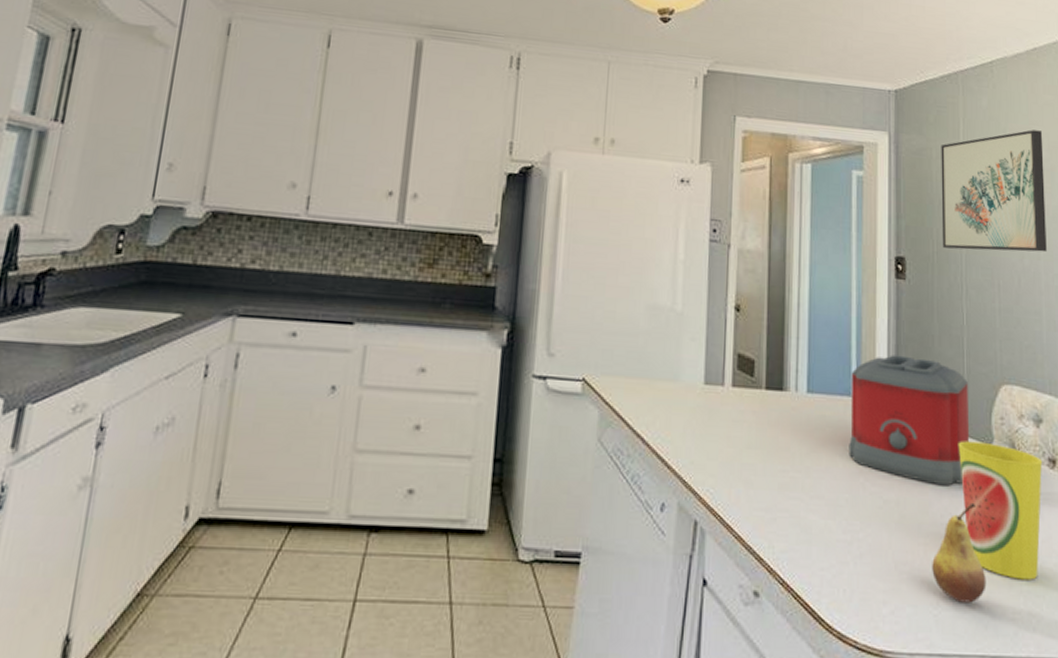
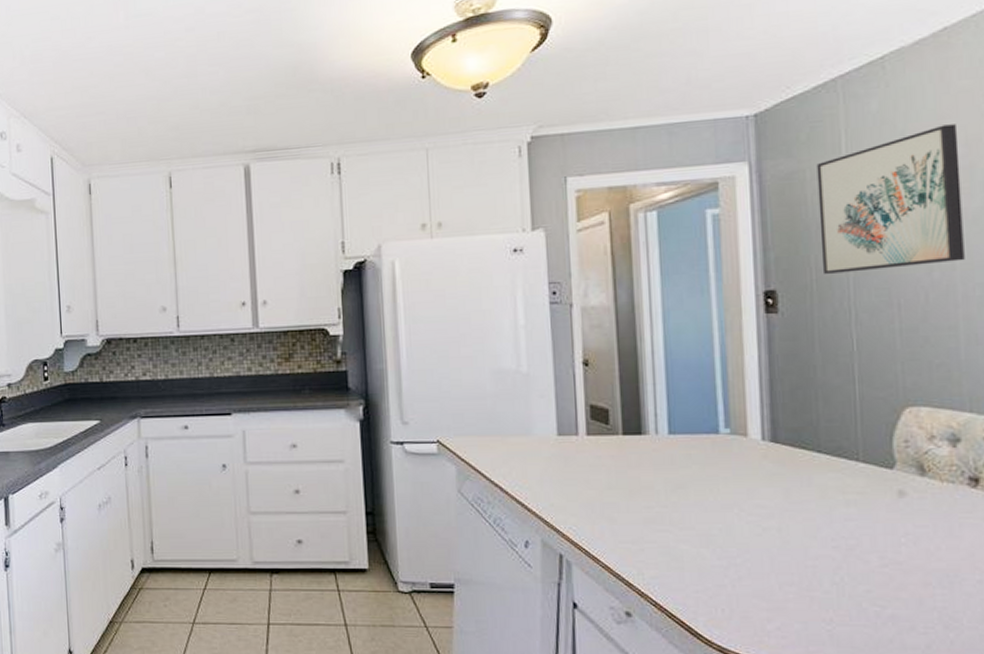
toaster: present [849,355,970,485] -> none [717,389,866,510]
fruit: present [932,502,987,603] -> none [823,525,891,619]
cup: present [958,441,1043,580] -> none [850,466,962,597]

